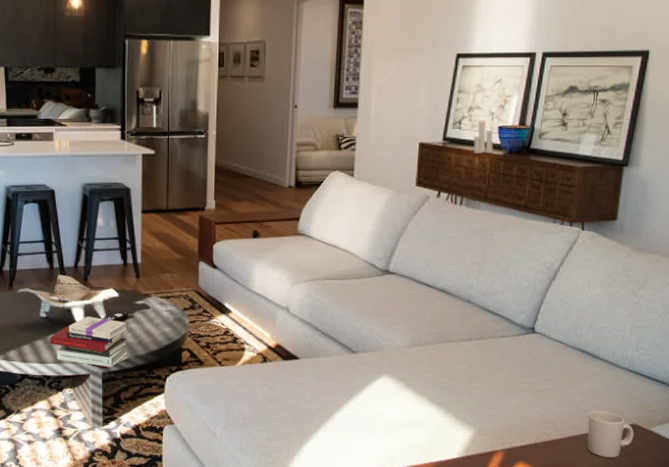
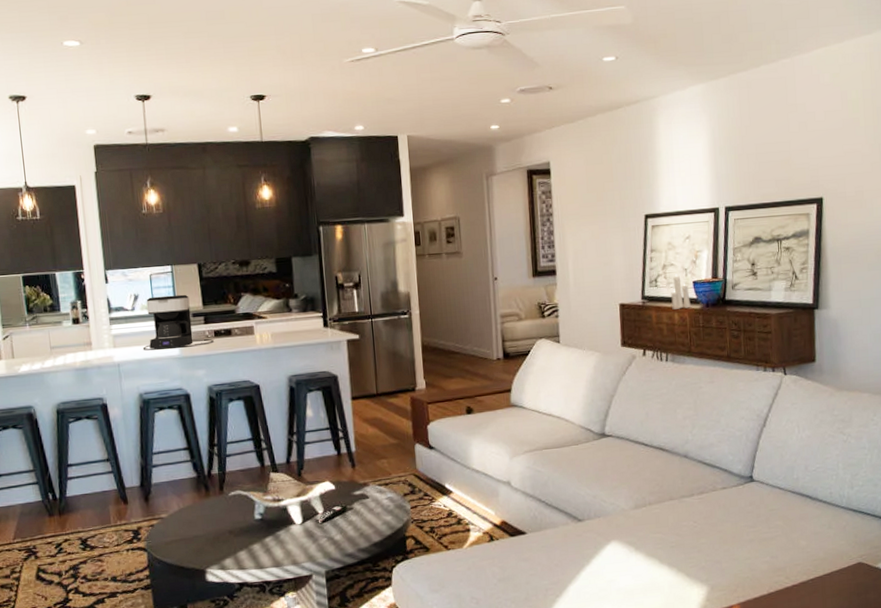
books: present [50,316,128,370] -> none [267,512,351,568]
mug: present [587,411,634,459] -> none [815,552,862,600]

